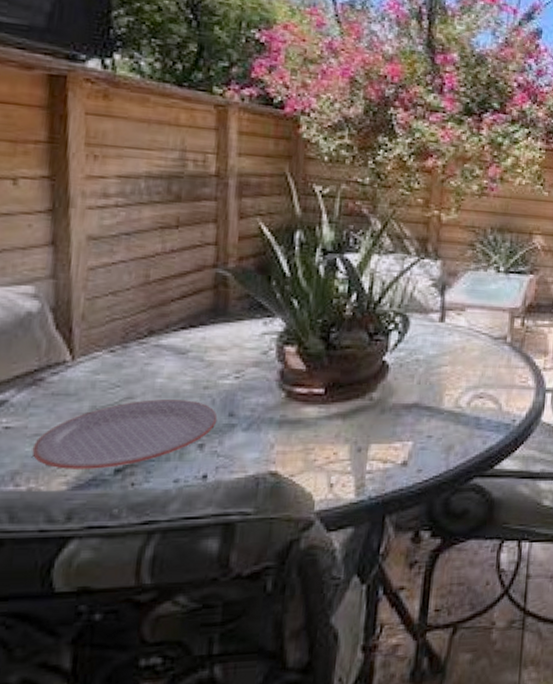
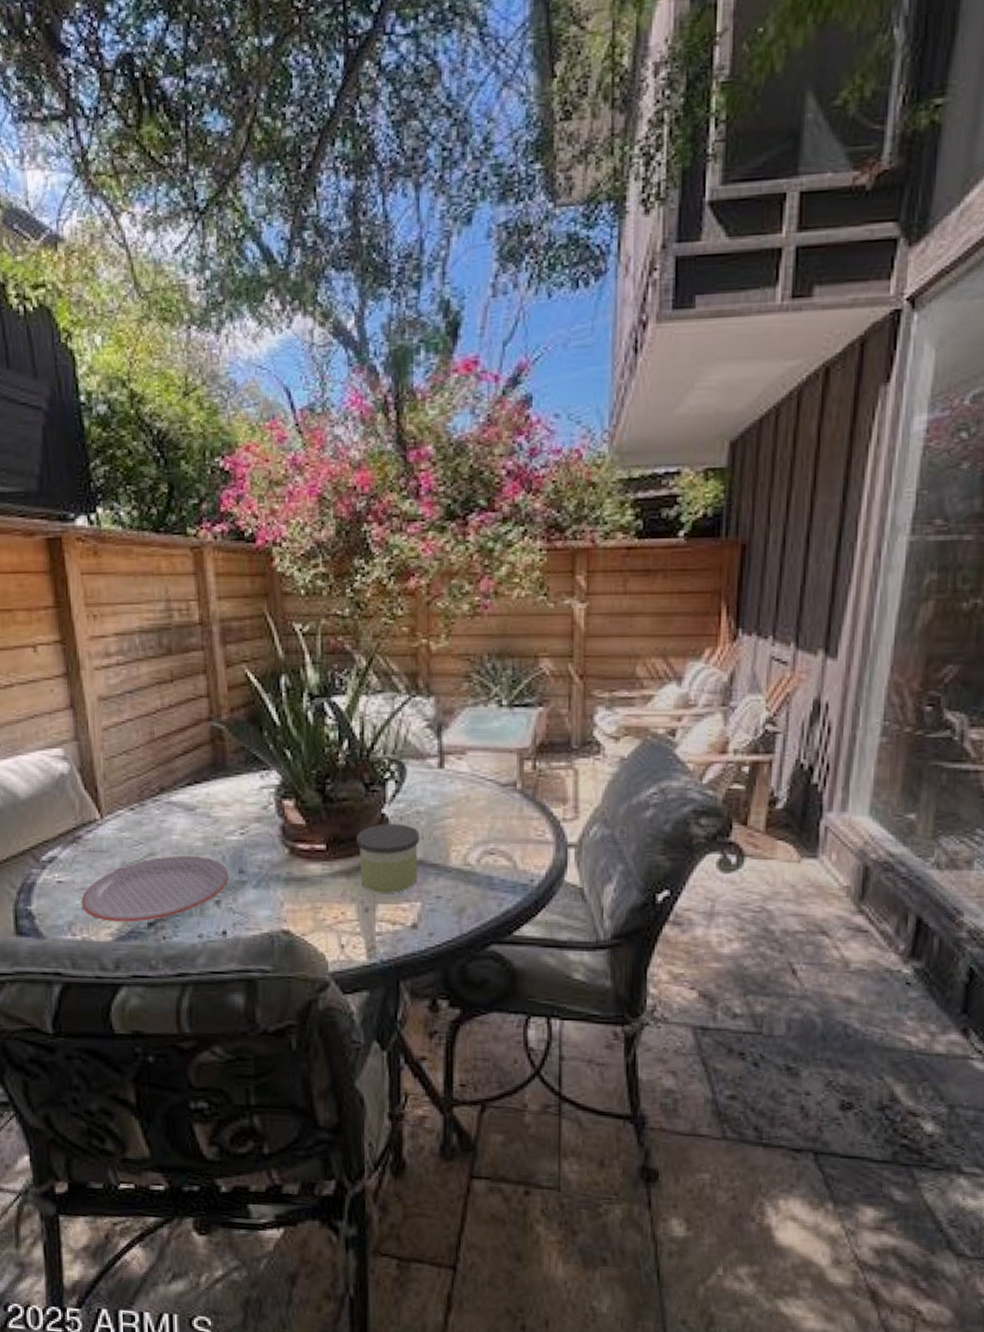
candle: none [355,370,417,434] -> present [356,823,420,893]

